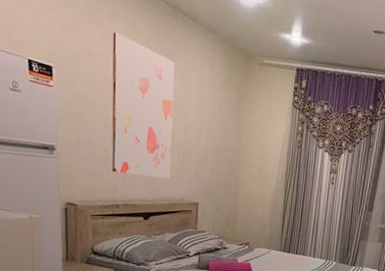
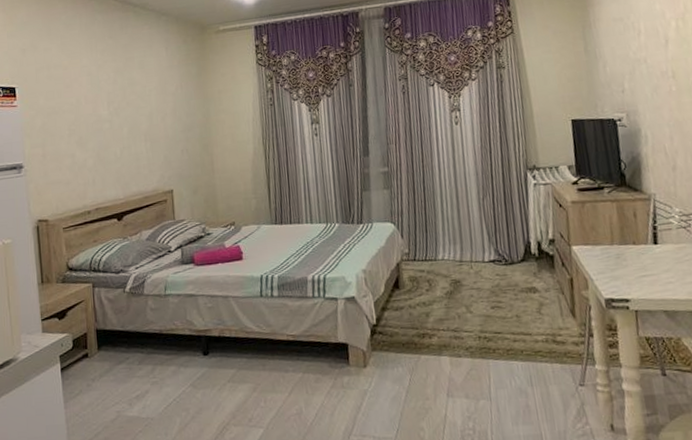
wall art: present [111,32,175,178] -> none [68,40,140,177]

